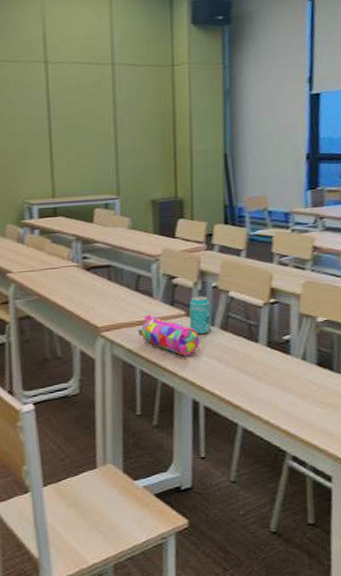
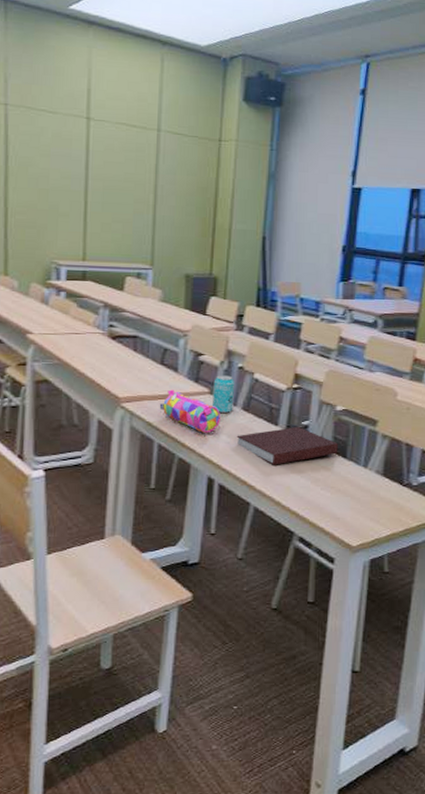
notebook: none [217,342,324,383] -> present [236,427,338,465]

